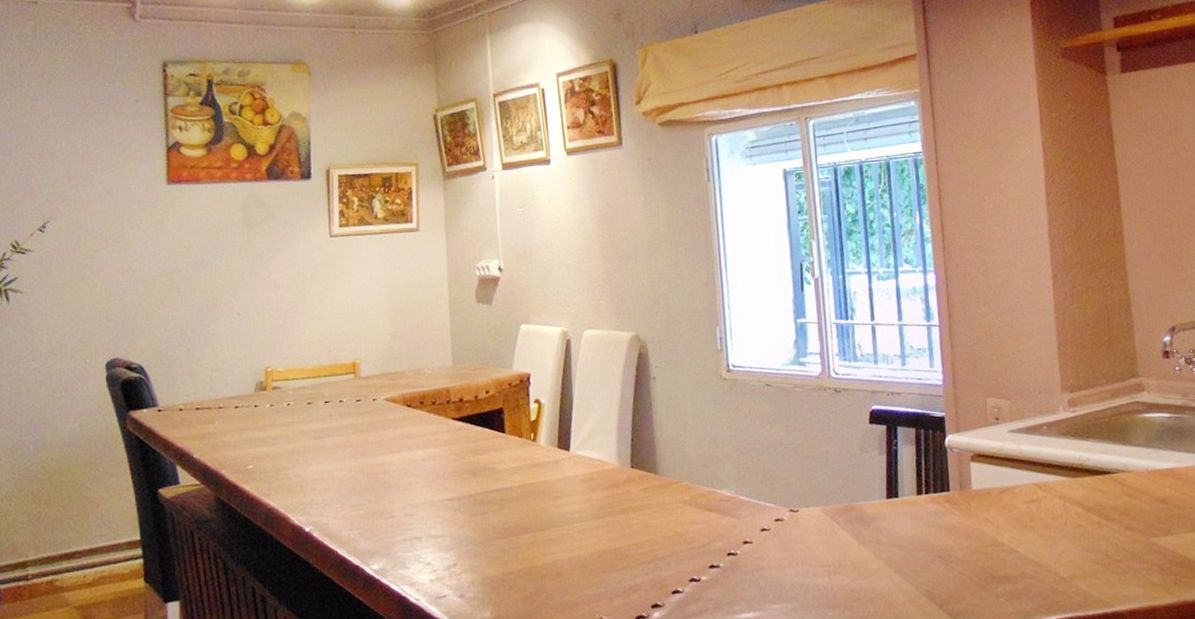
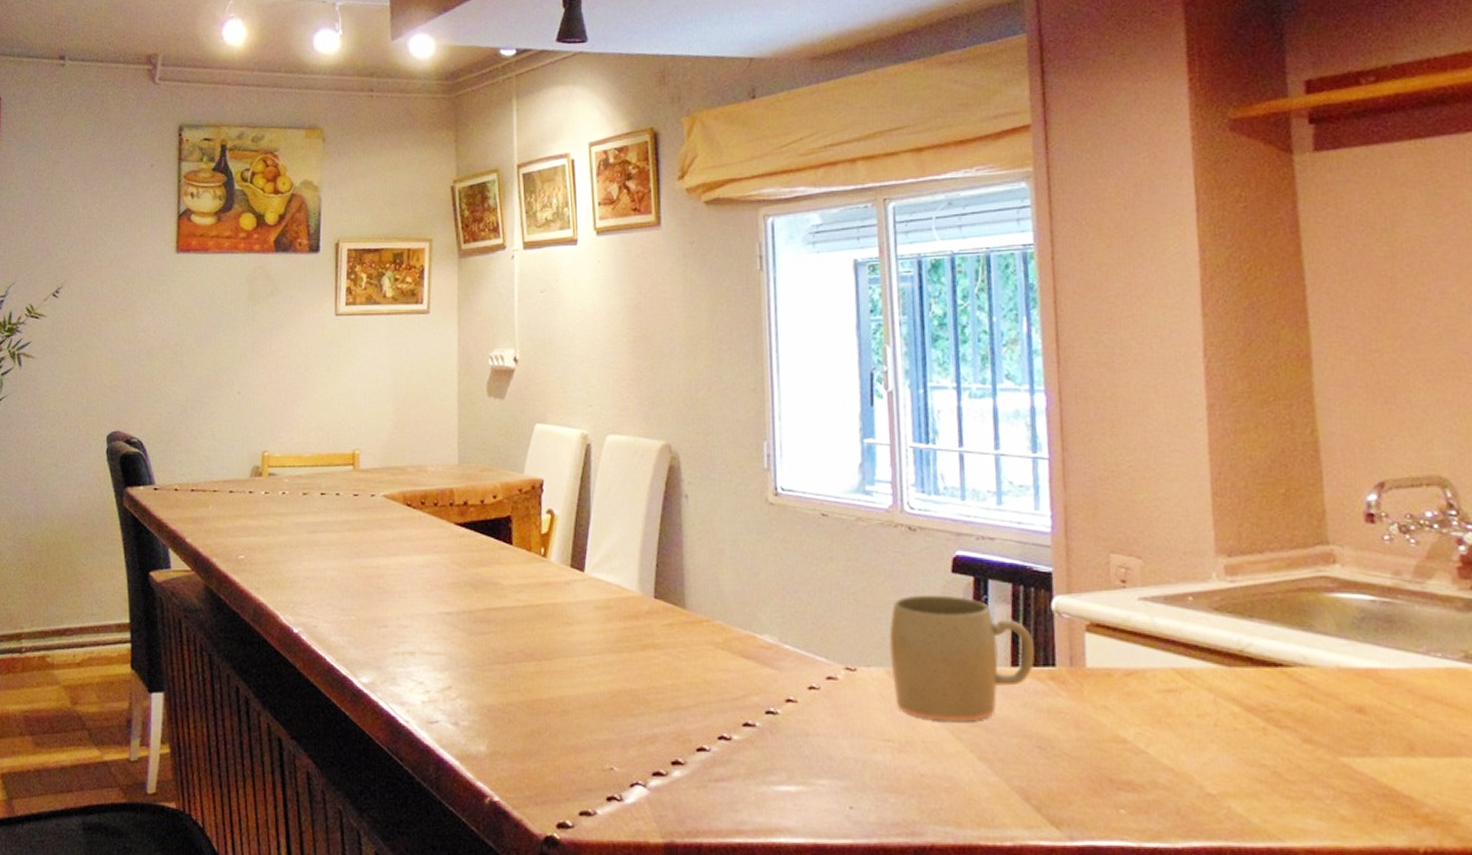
mug: none [823,442,934,545] -> present [889,595,1035,722]

